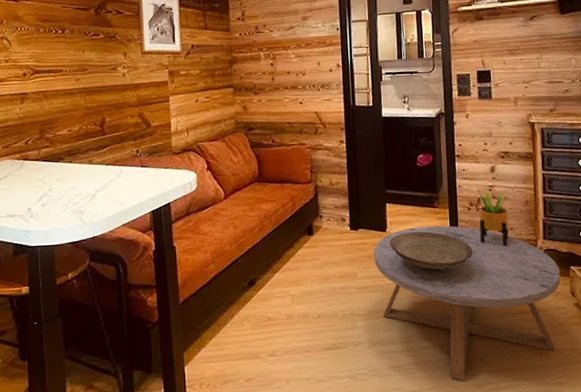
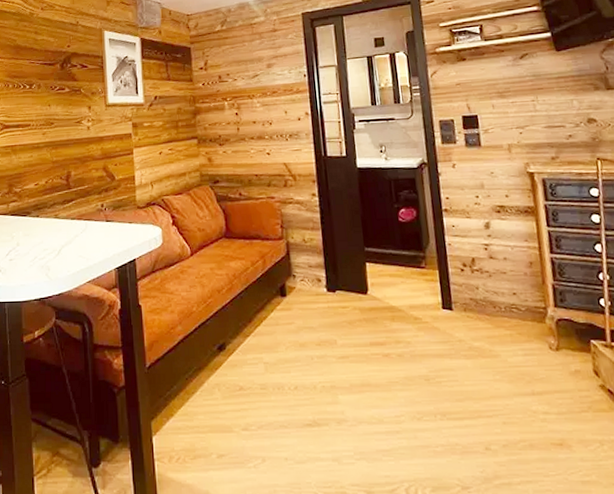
coffee table: present [373,225,561,381] -> none [354,288,580,473]
decorative bowl: present [390,231,473,272] -> none [372,295,471,342]
potted plant: present [476,187,509,247] -> none [469,245,512,315]

